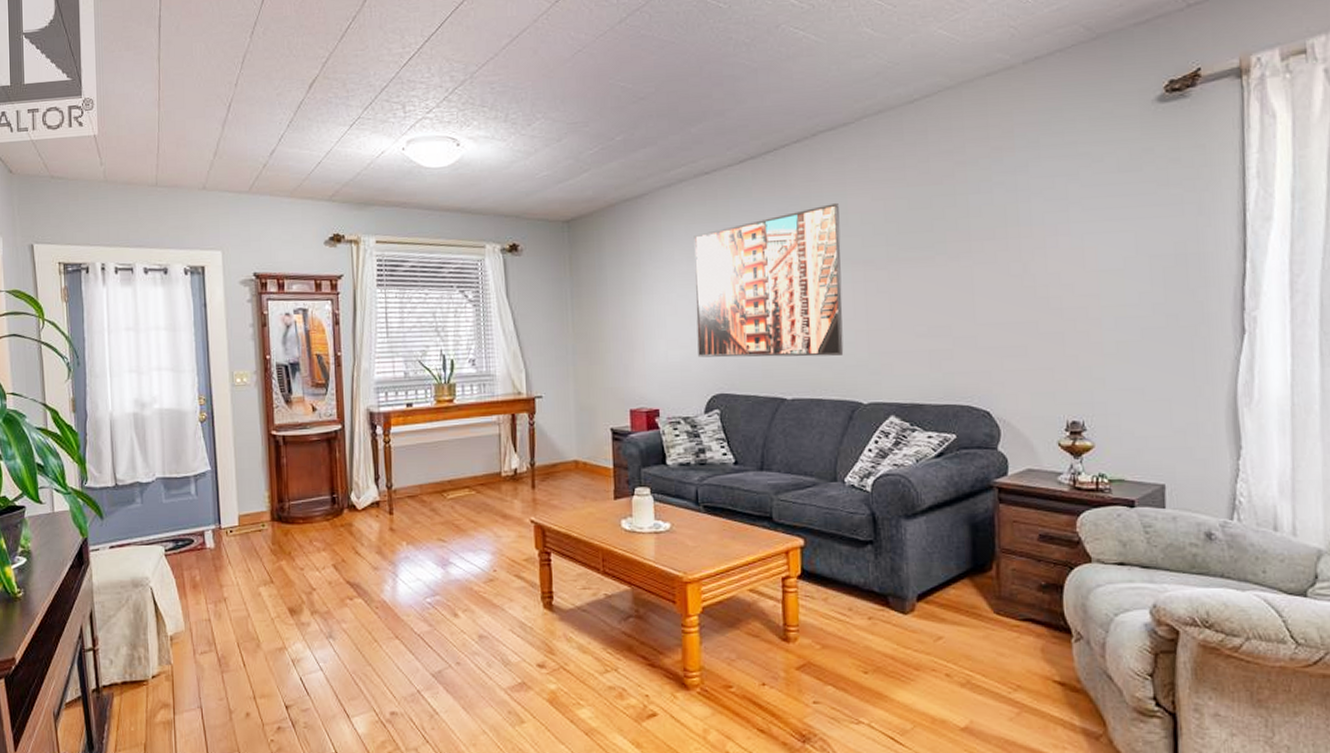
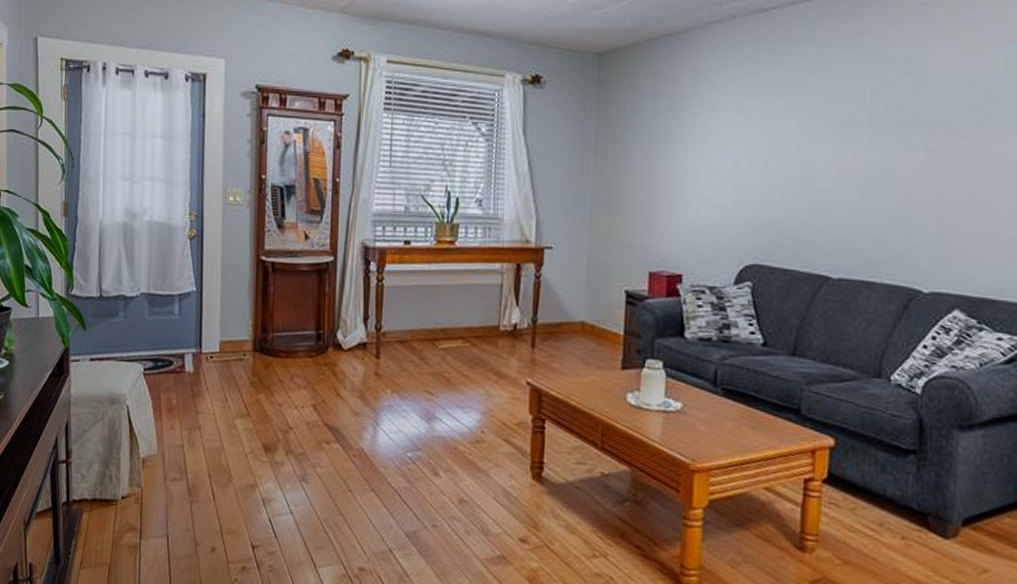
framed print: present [694,203,844,358] -> none [733,56,919,234]

